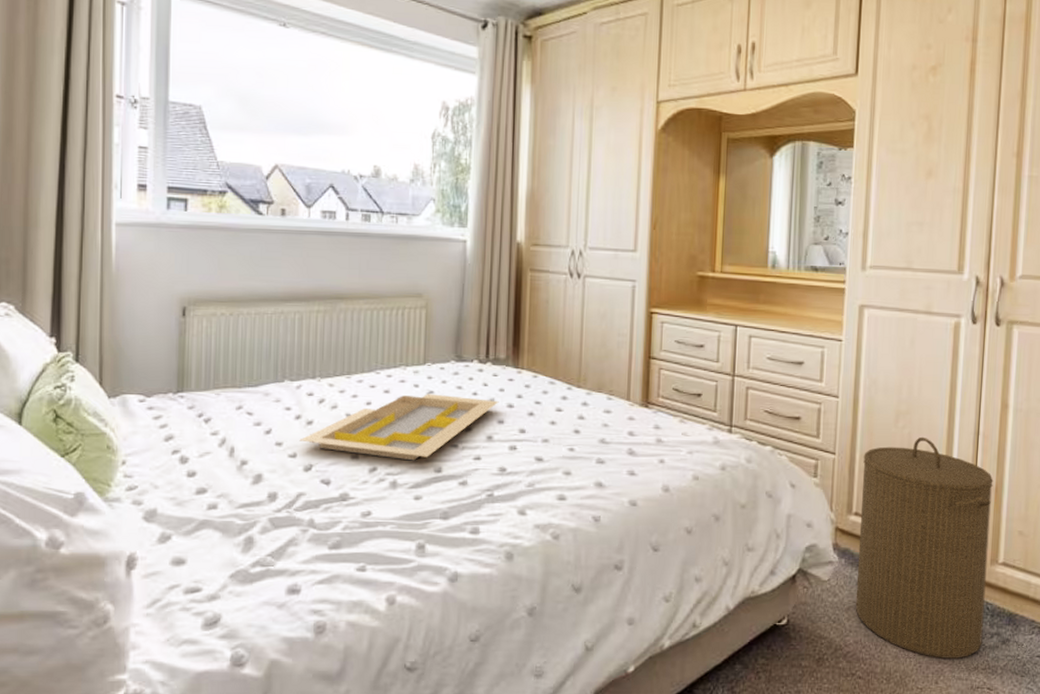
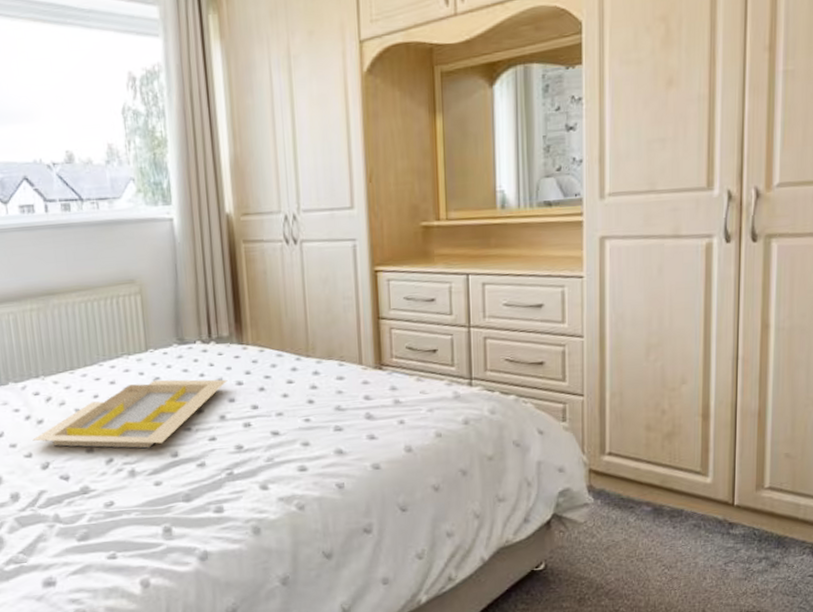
laundry hamper: present [855,436,993,658] -> none [614,368,756,588]

